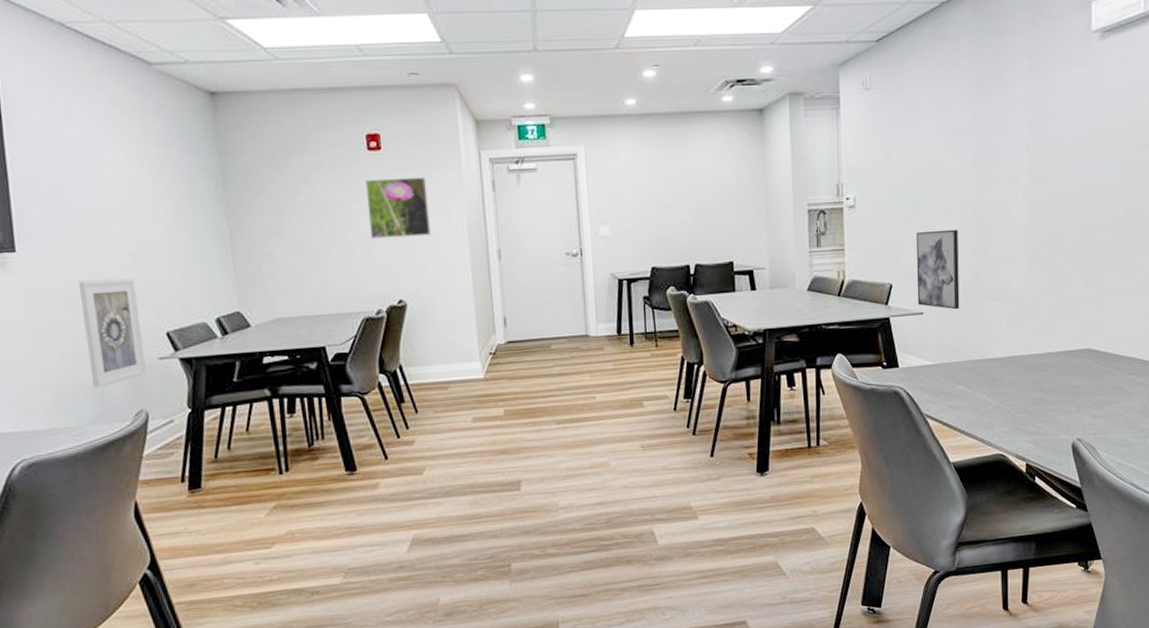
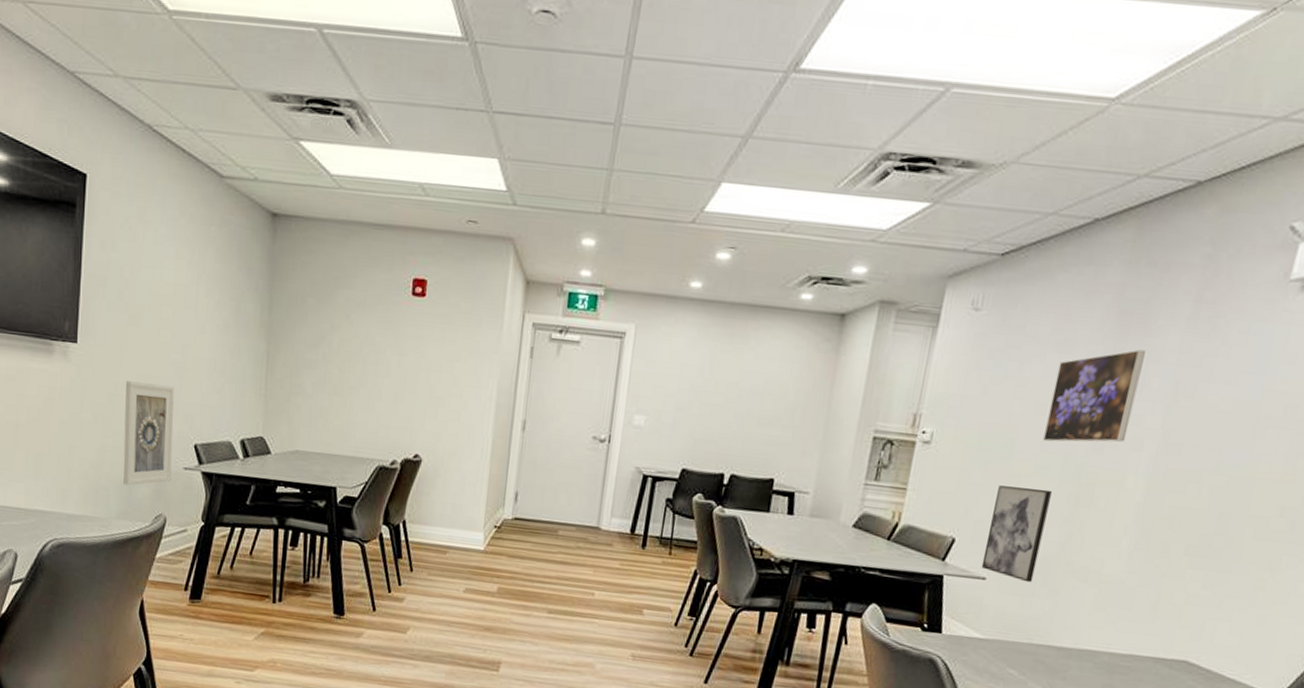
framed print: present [365,176,431,239] -> none [399,325,465,394]
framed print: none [940,103,1003,189] -> present [1043,349,1146,443]

